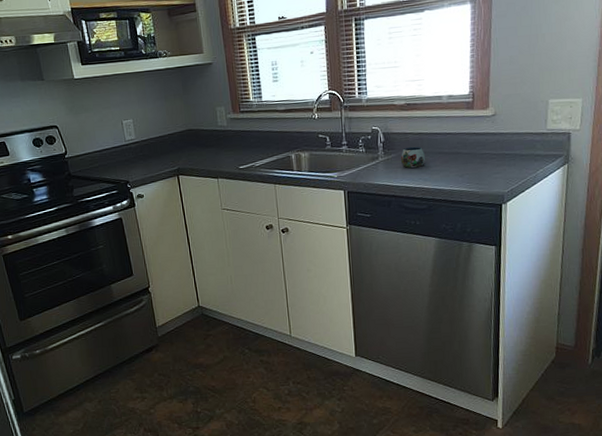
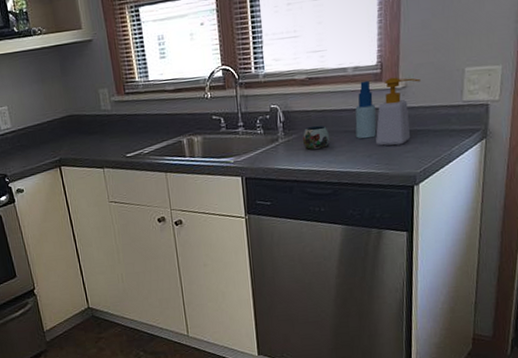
spray bottle: none [449,108,468,160] -> present [355,80,377,139]
soap bottle: none [467,106,509,167] -> present [376,77,421,146]

